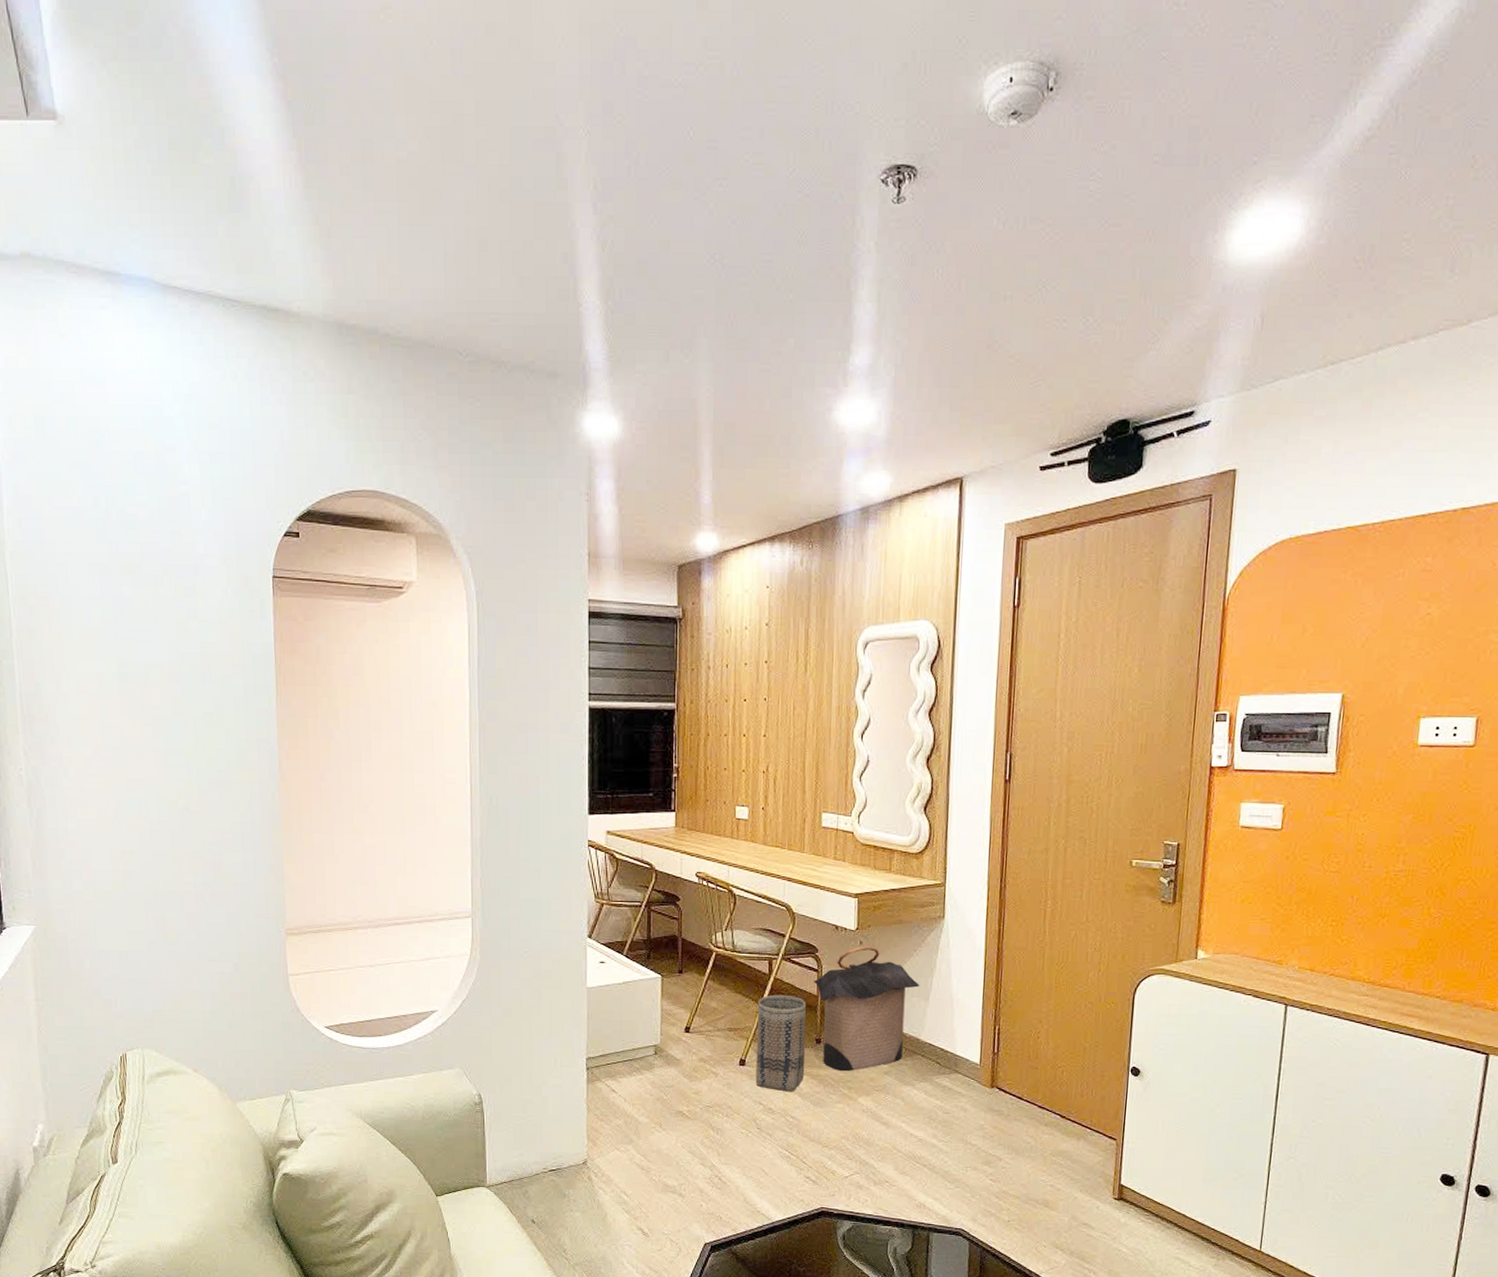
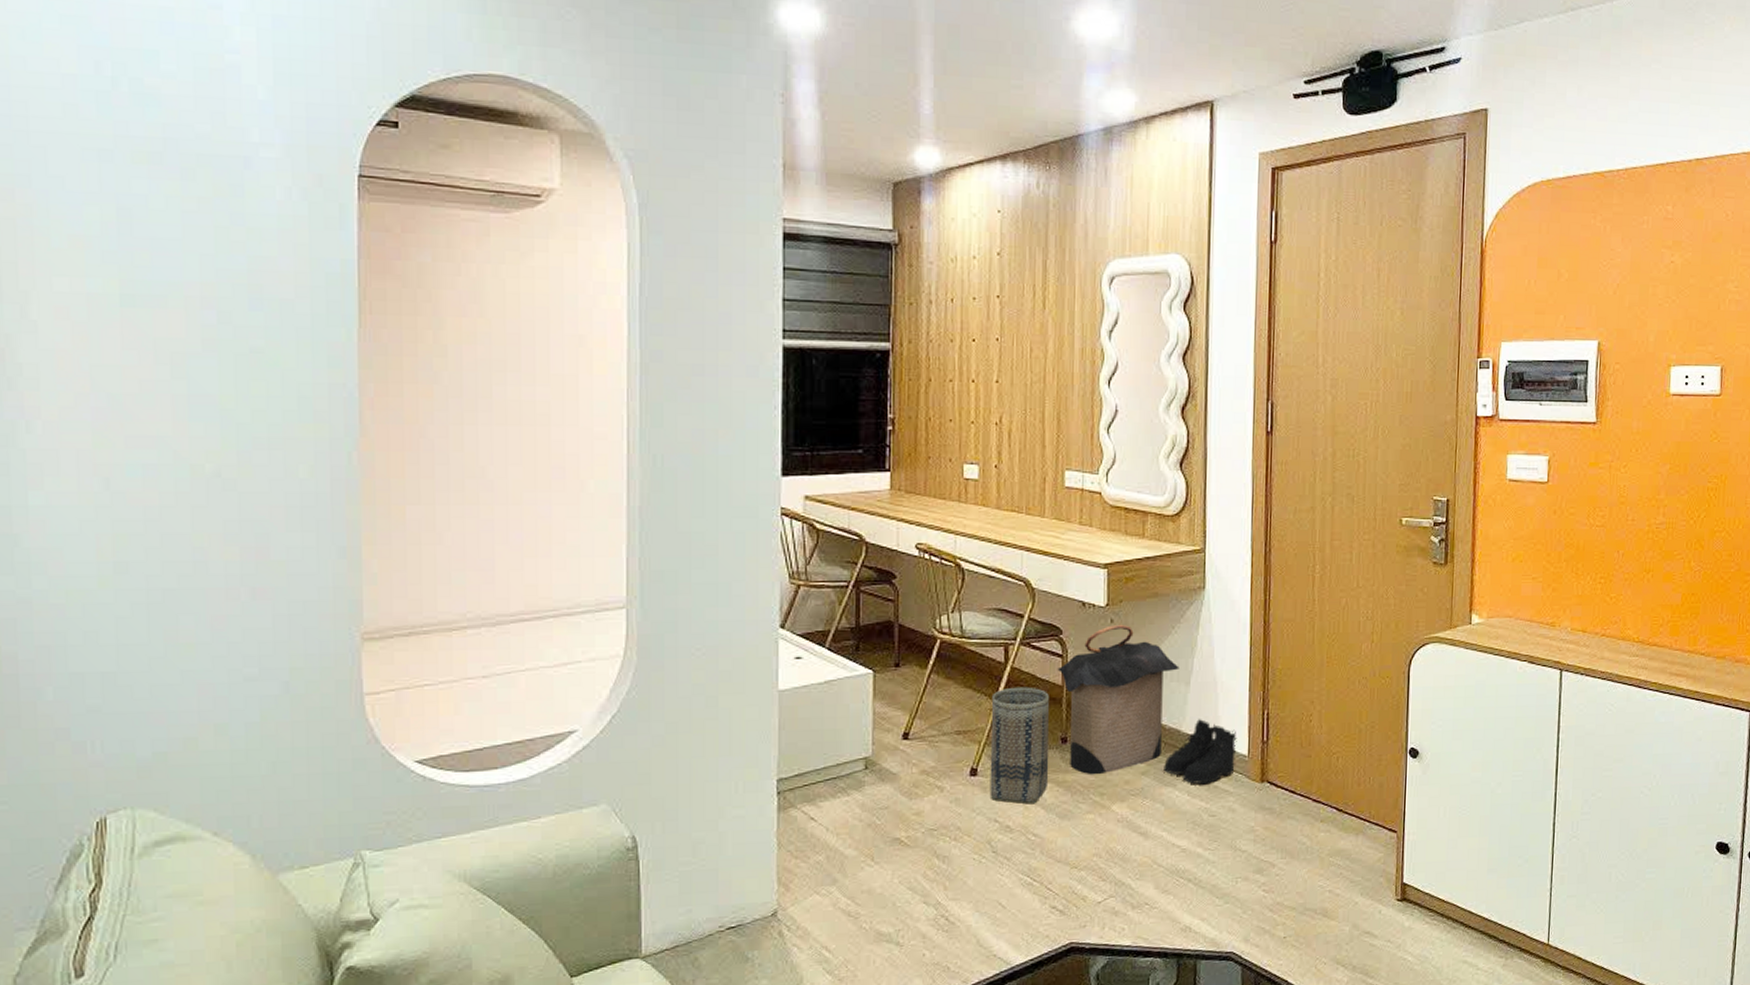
boots: none [904,1029,970,1086] -> present [1164,718,1237,785]

